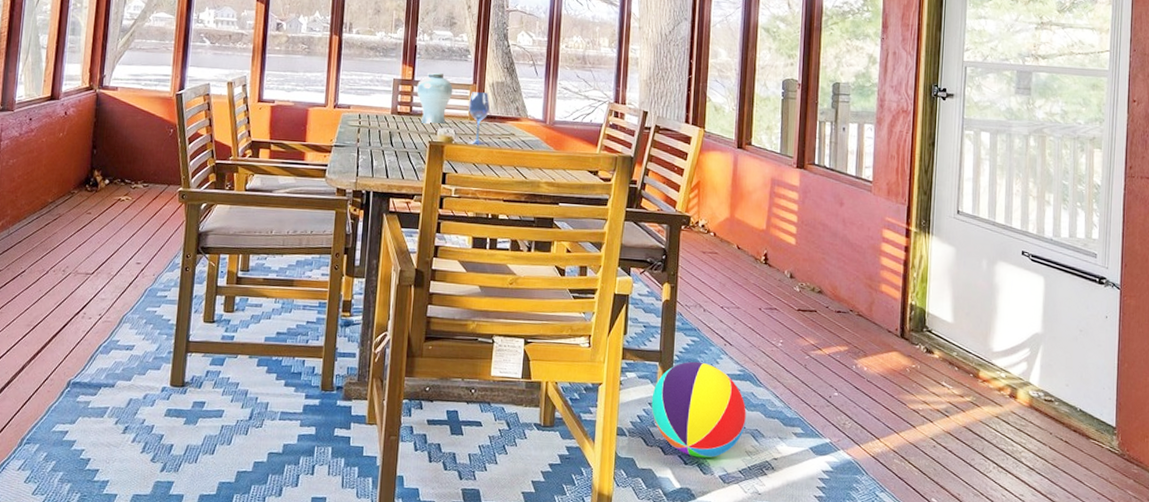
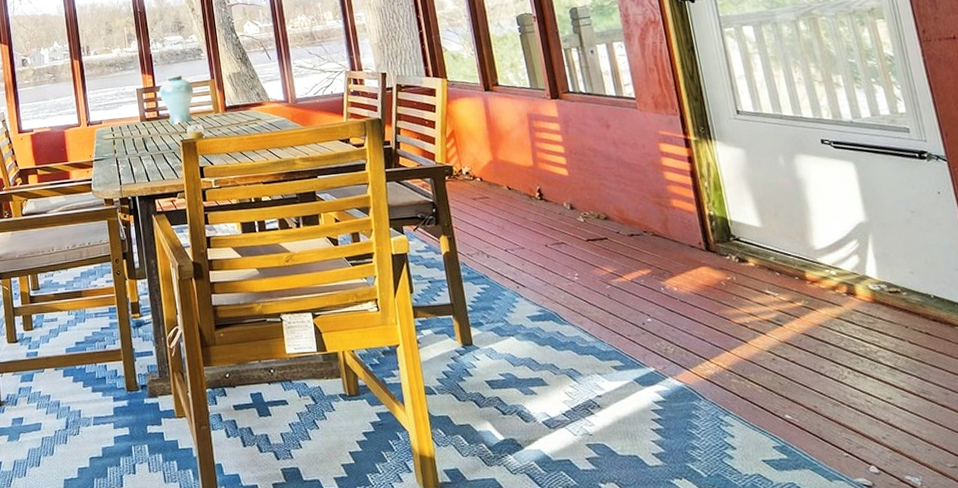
wineglass: present [467,92,490,146] -> none [210,85,235,136]
beach ball: present [651,361,746,458] -> none [453,308,559,406]

